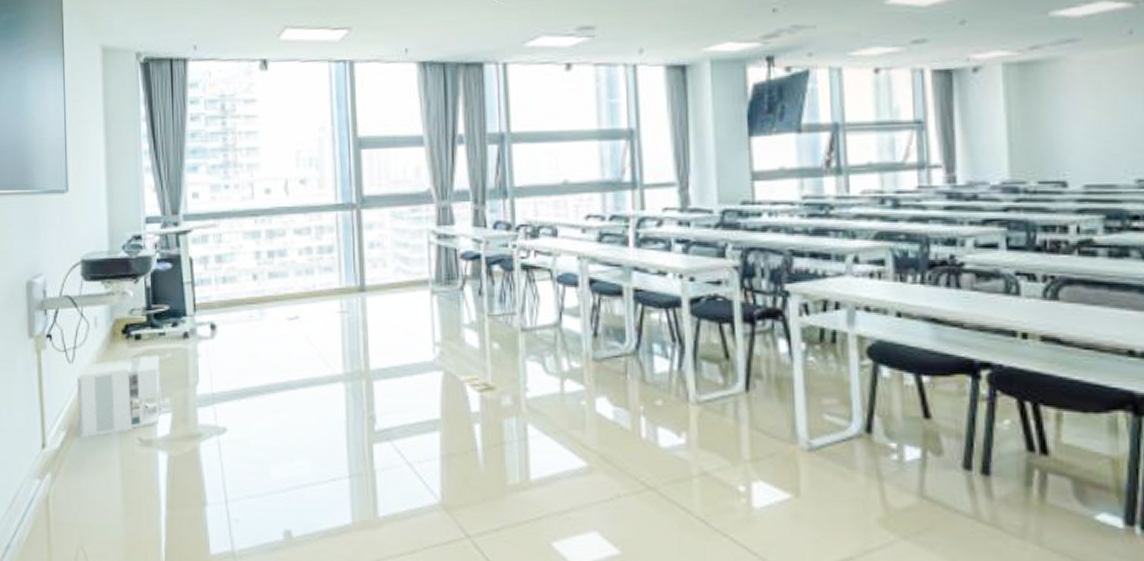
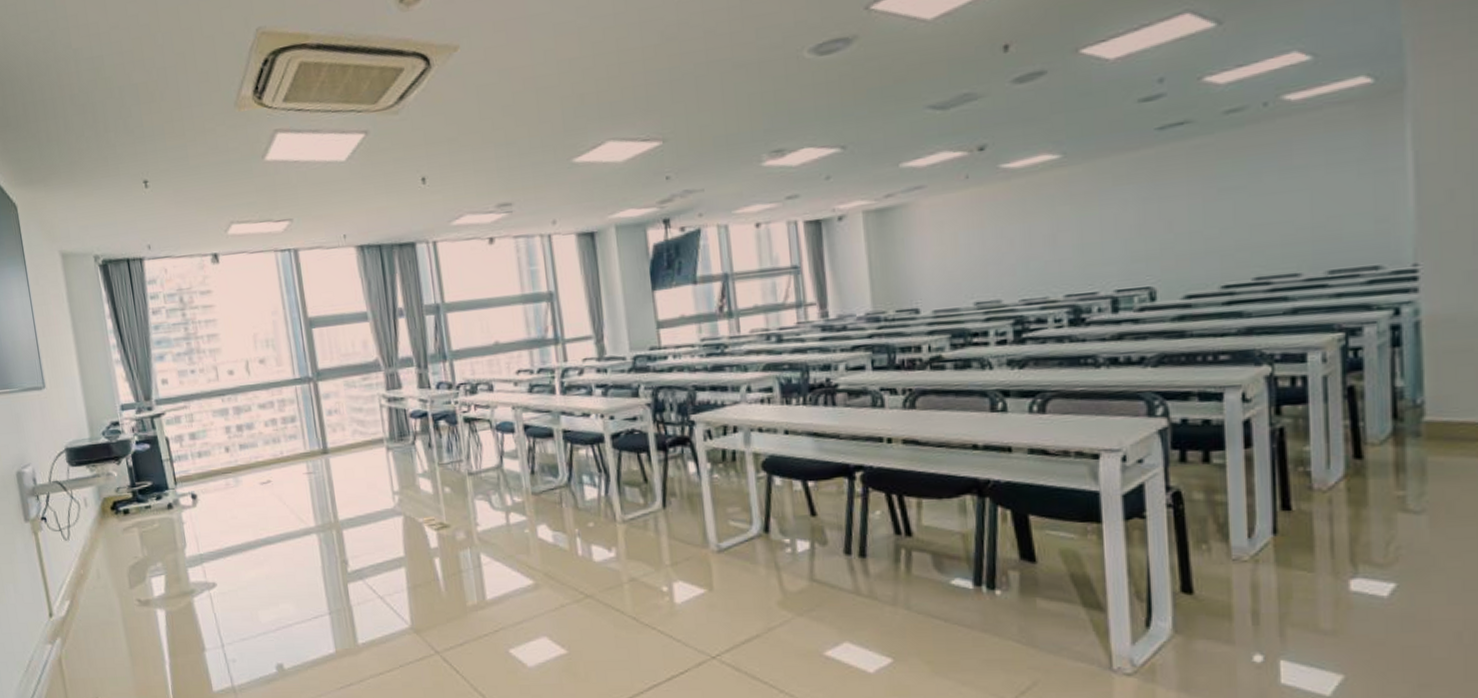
architectural model: present [77,354,162,438] -> none [74,525,156,604]

